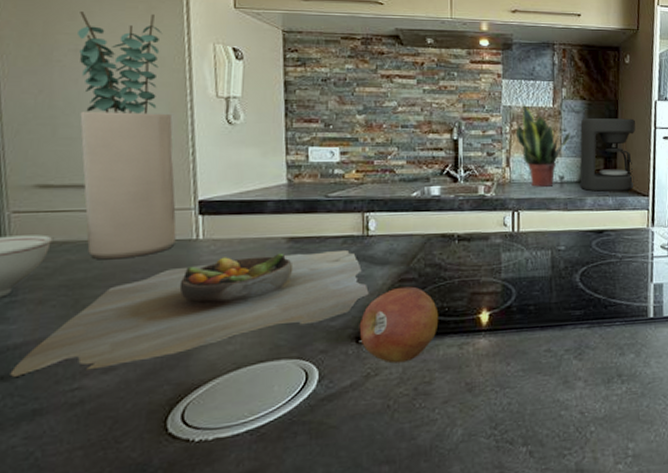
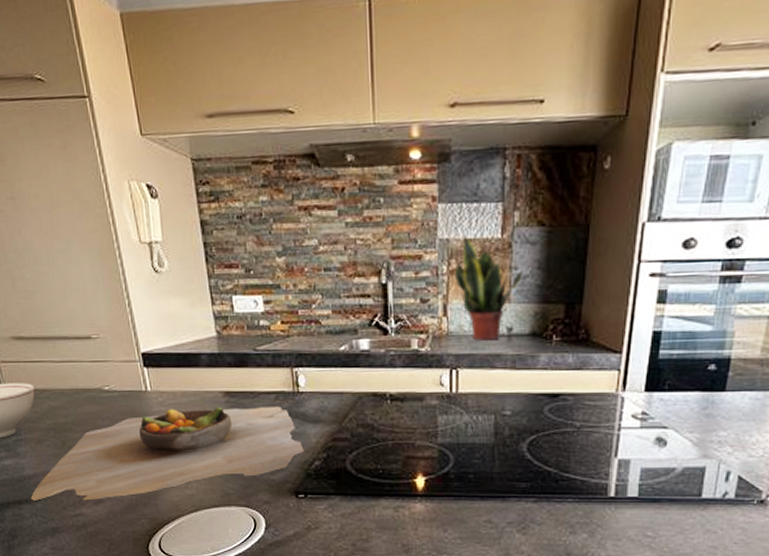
vase: present [78,10,177,260] -> none [7,150,129,407]
fruit: present [359,286,439,364] -> none [297,446,374,519]
coffee maker: present [580,117,635,192] -> none [532,249,611,348]

